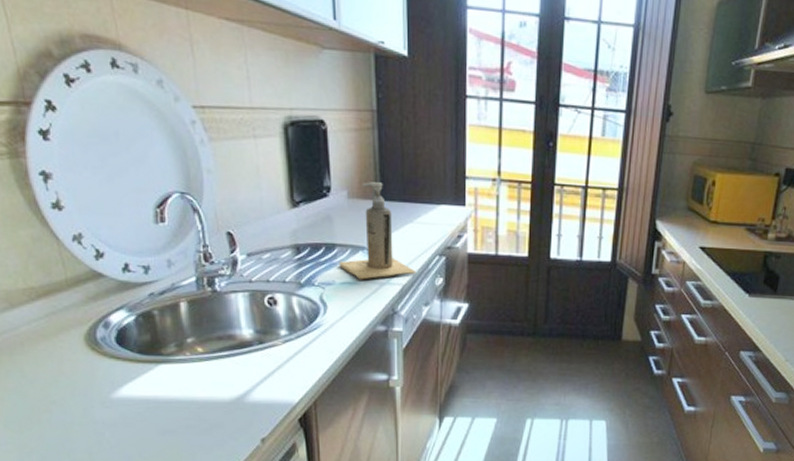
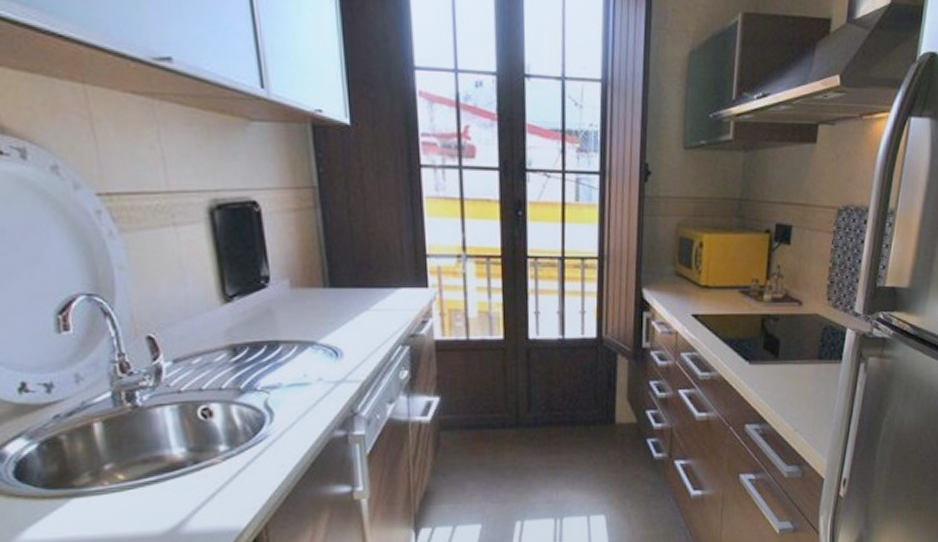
soap dispenser: present [339,182,416,280] -> none [285,267,376,380]

